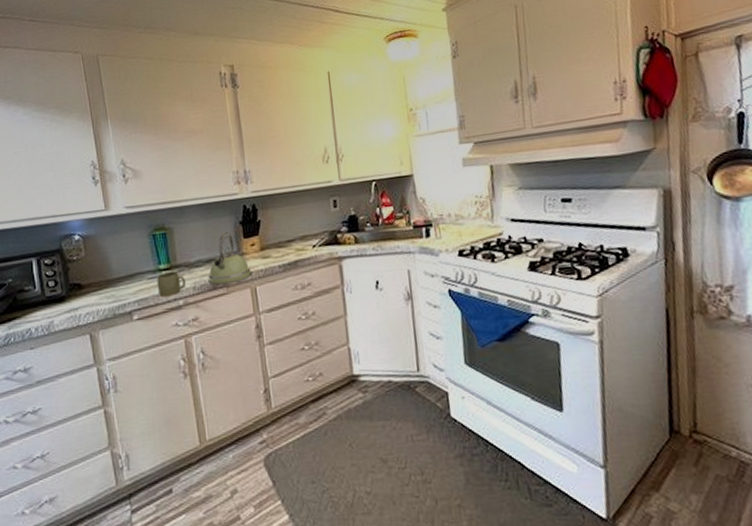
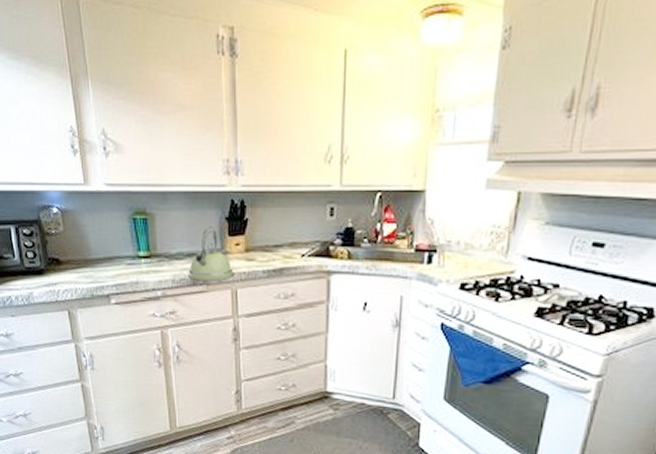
mug: present [157,271,186,298] -> none [136,260,166,286]

